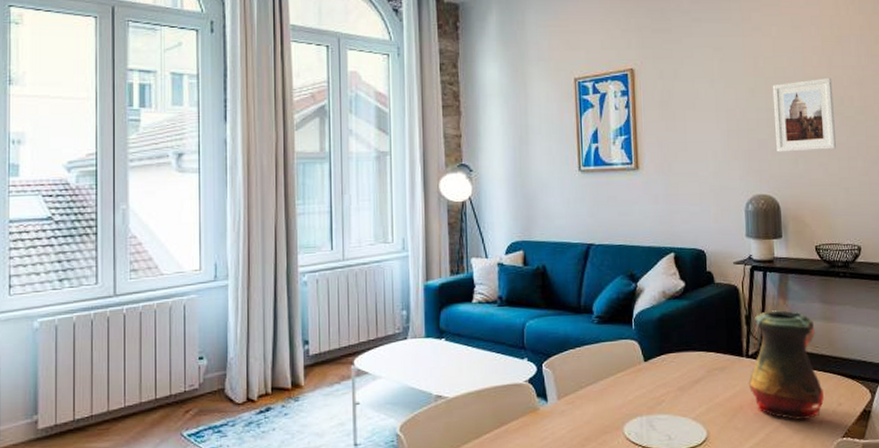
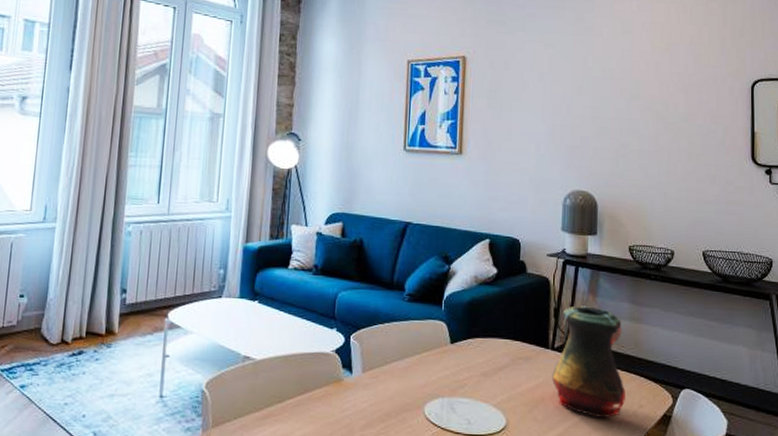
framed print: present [772,77,836,152] -> none [598,82,658,153]

